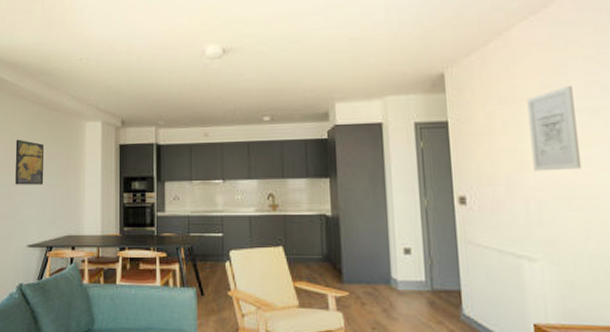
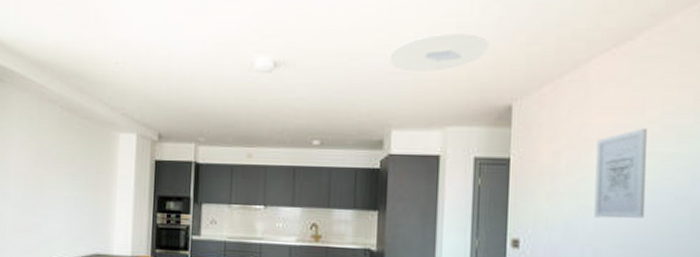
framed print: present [15,139,44,185] -> none [40,147,73,199]
ceiling light: none [326,12,418,49] -> present [388,34,490,71]

